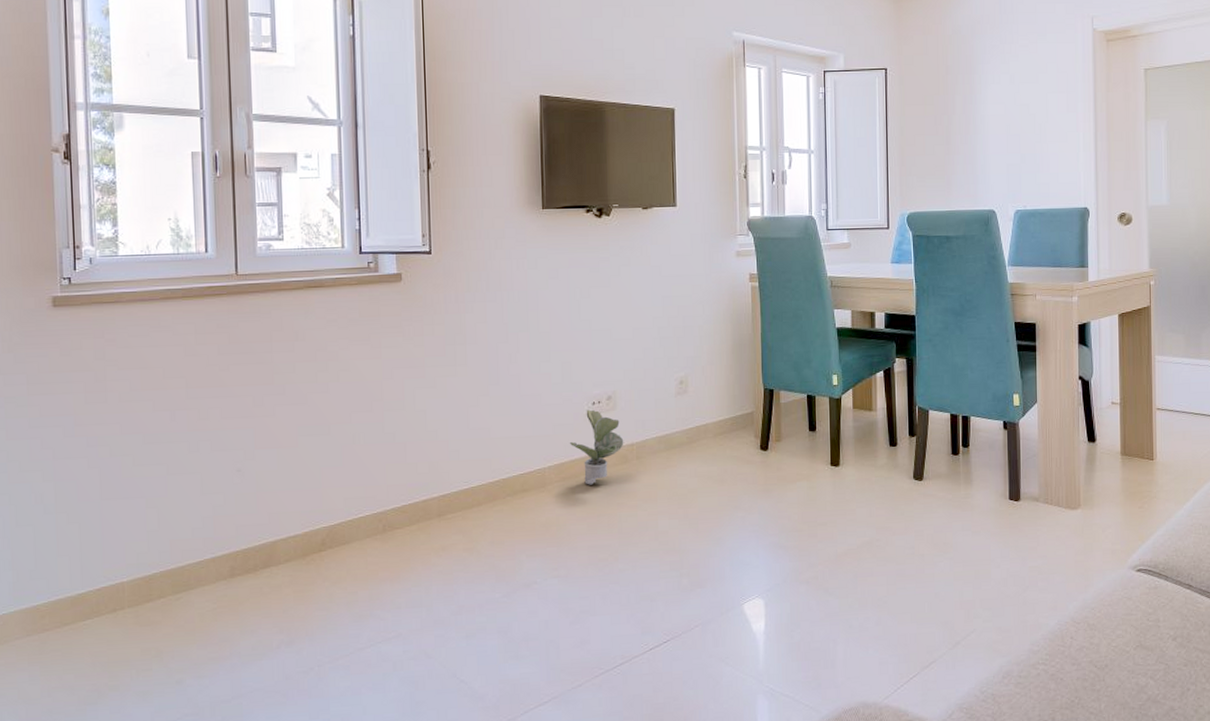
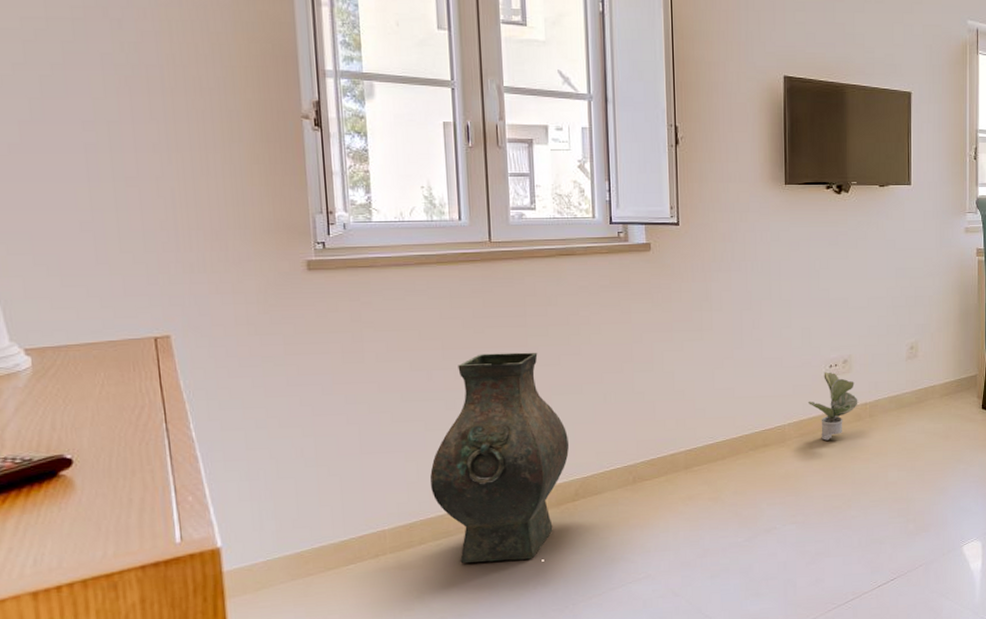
vase: none [171,390,315,619] -> present [430,352,569,563]

